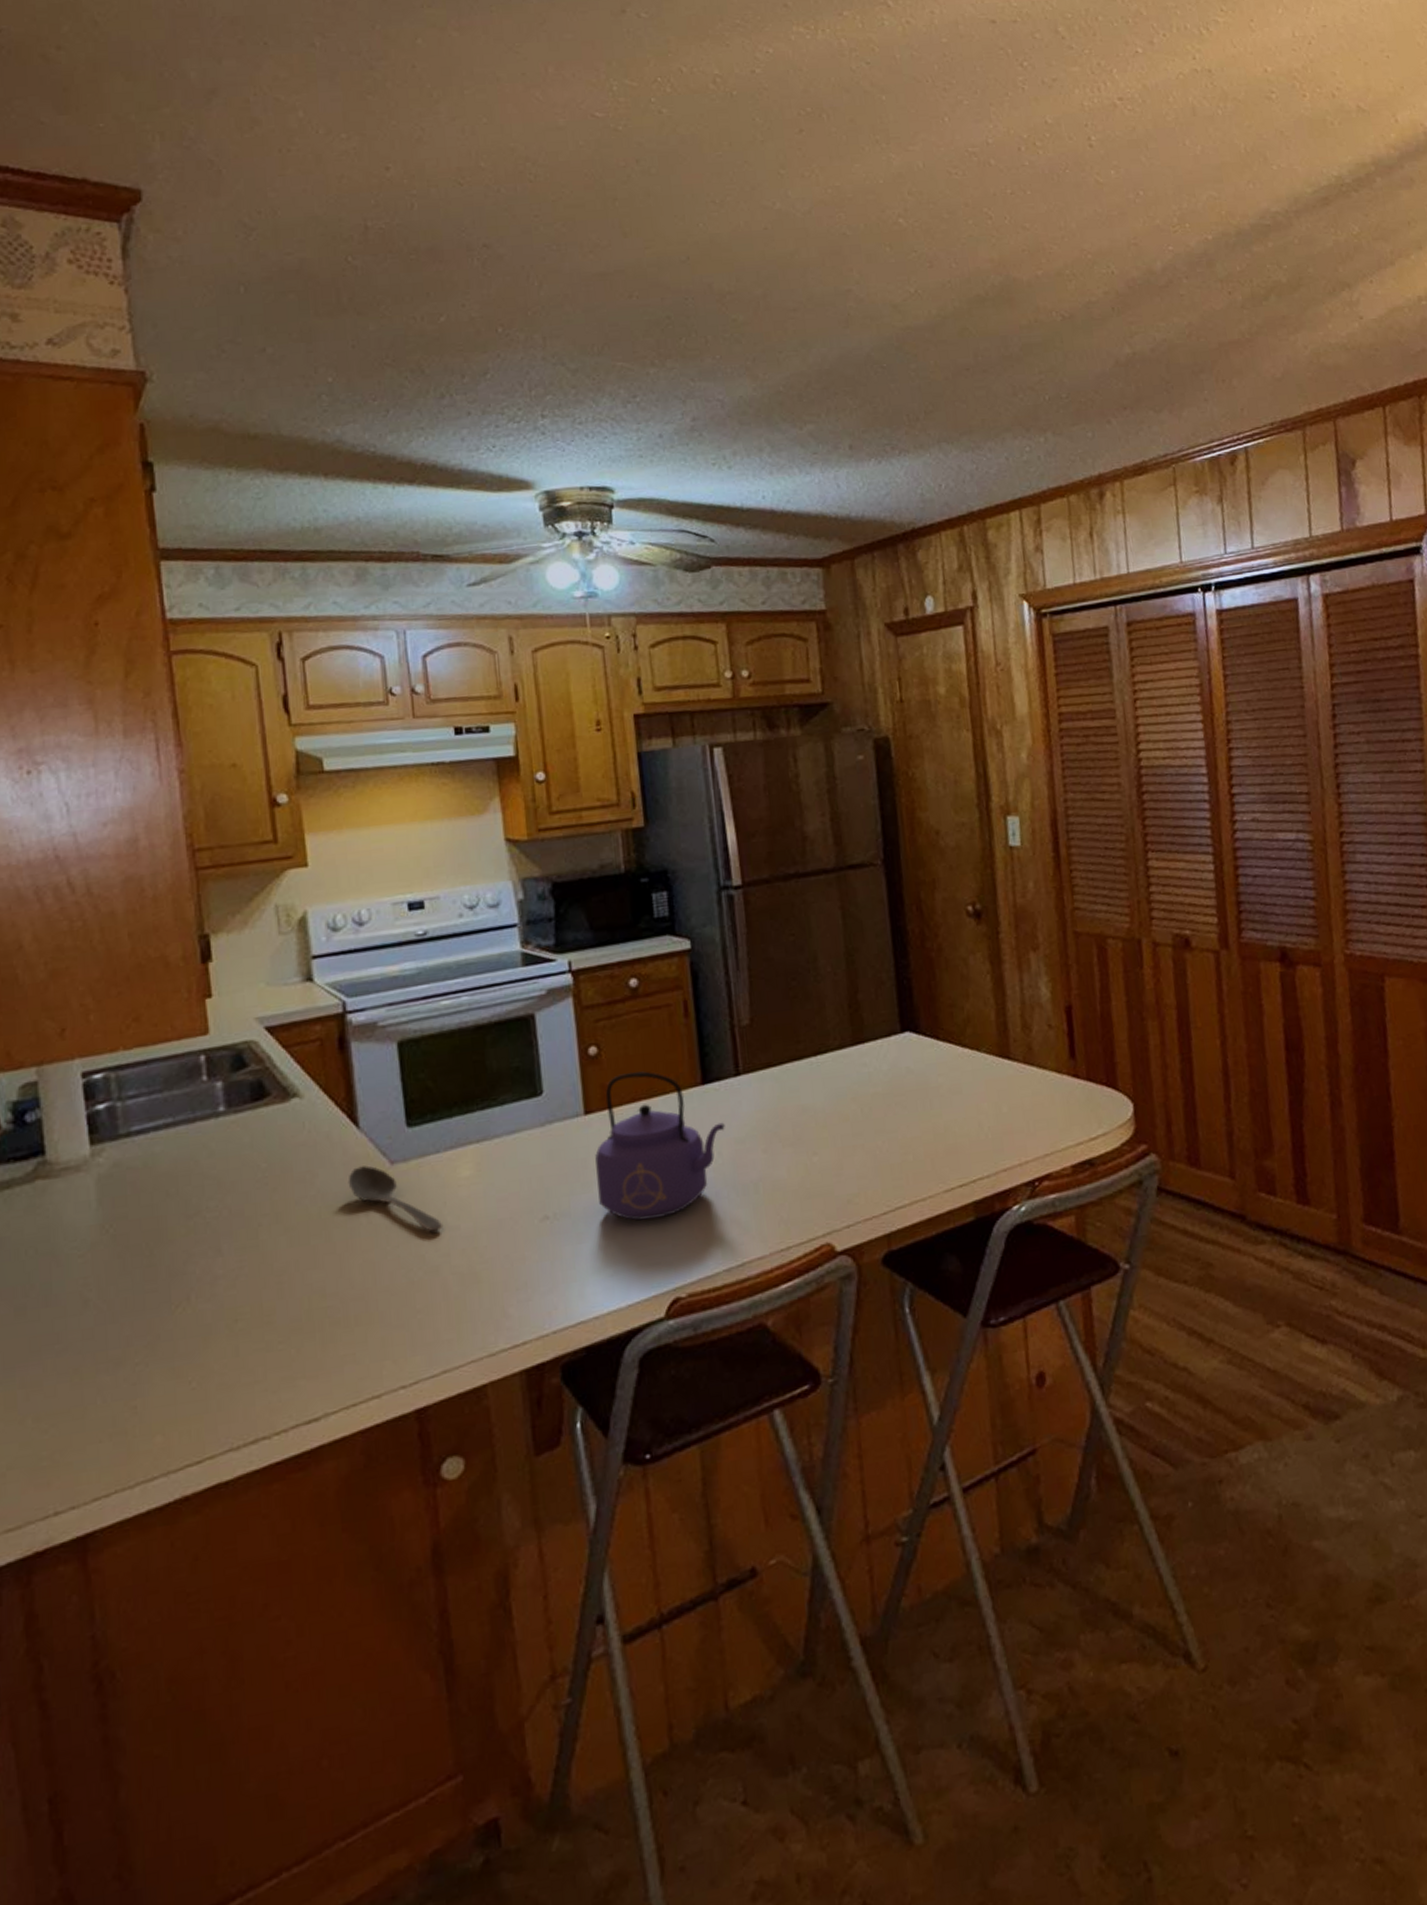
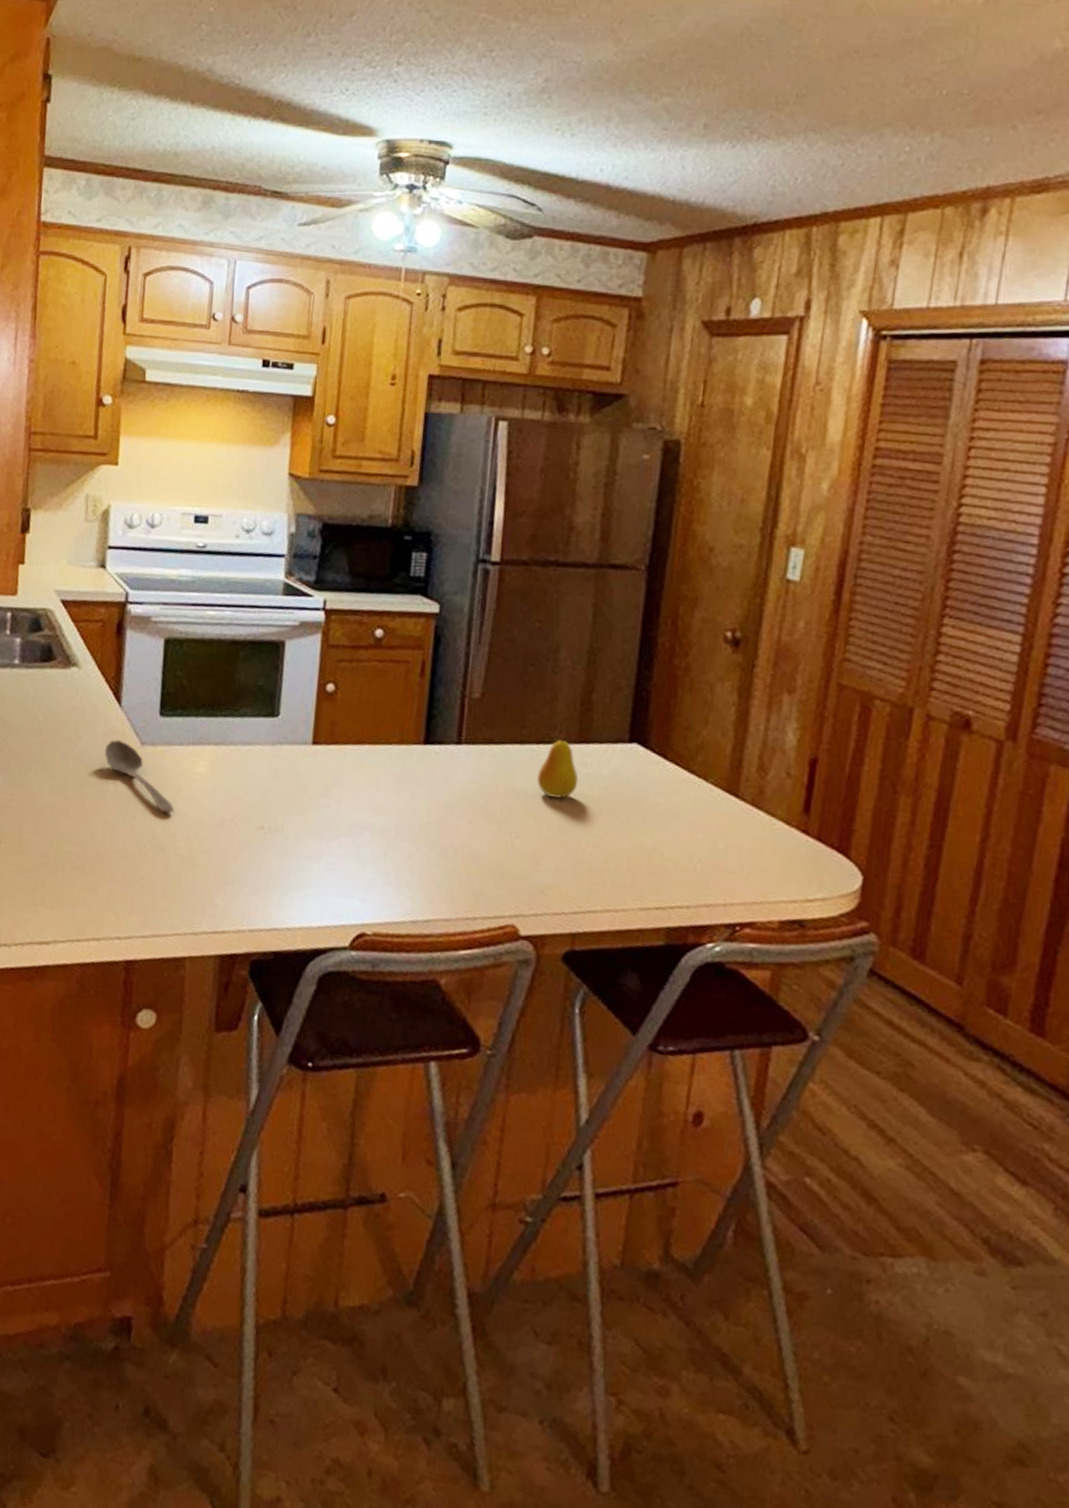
kettle: present [595,1071,725,1221] -> none [310,715,438,857]
fruit: none [821,1038,862,1105] -> present [537,733,579,799]

